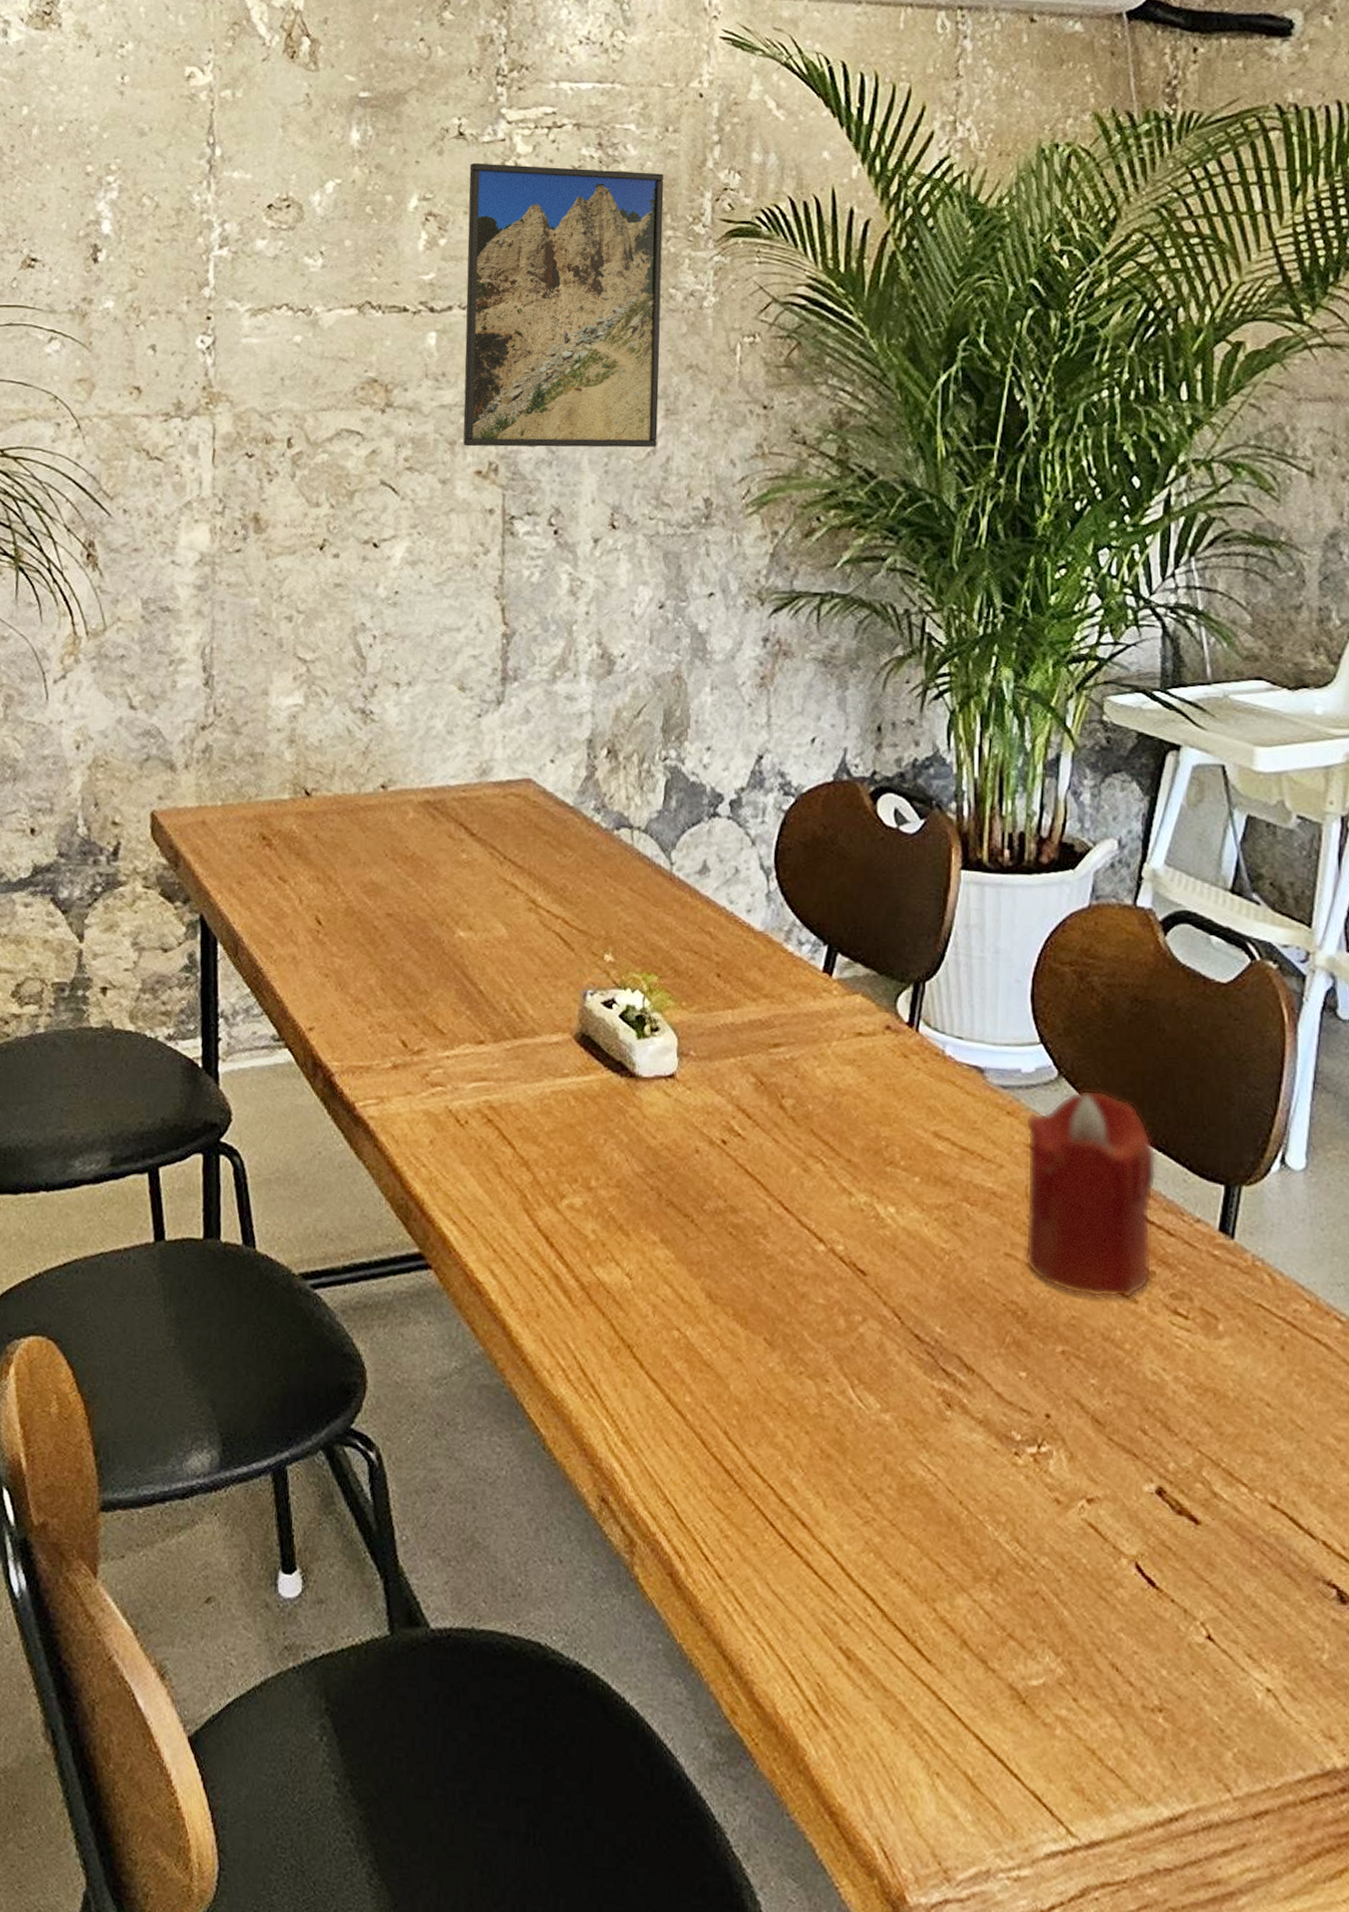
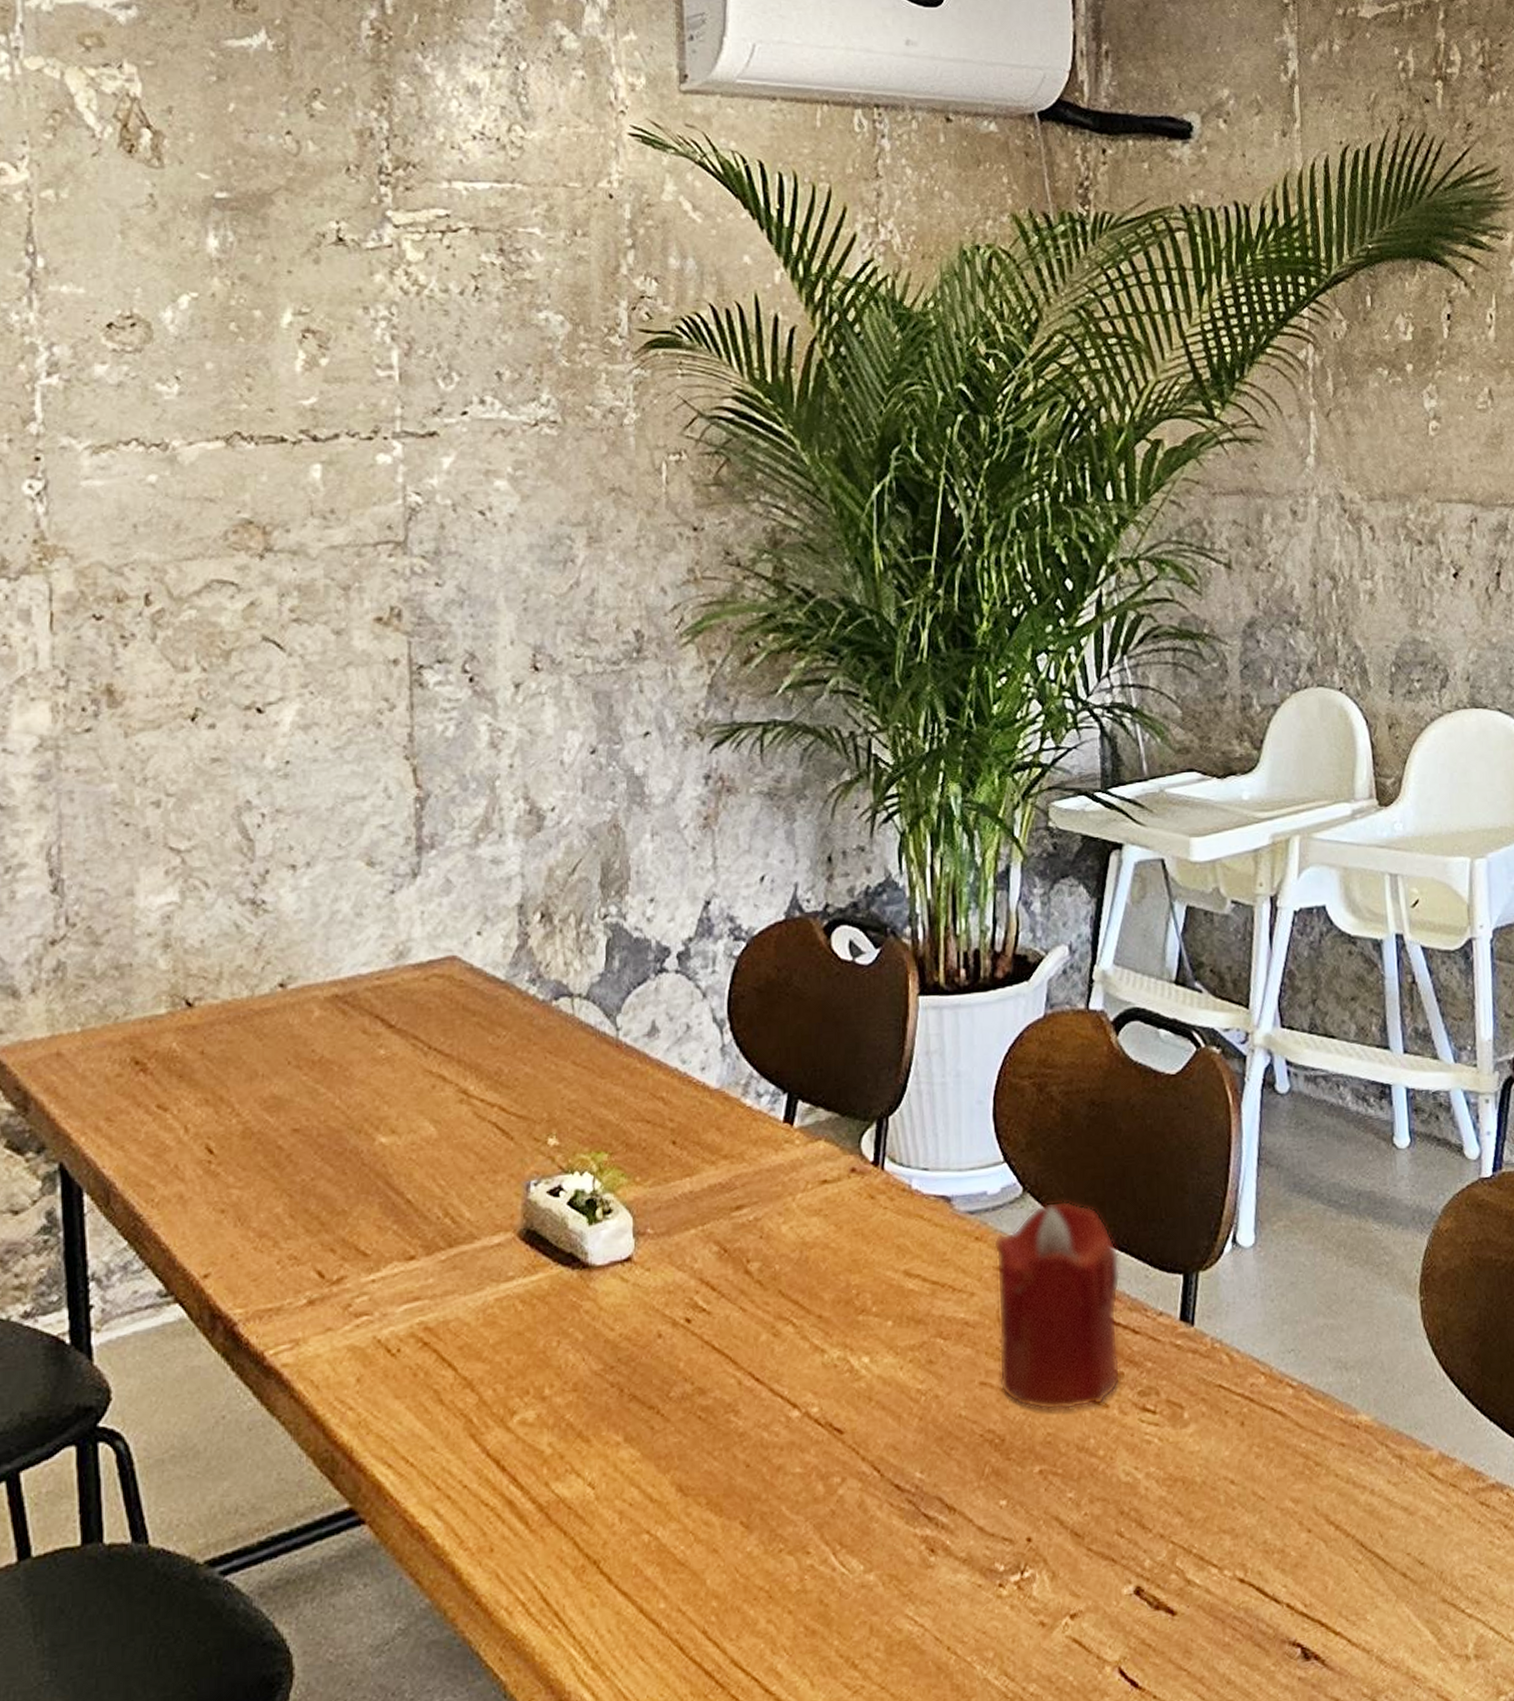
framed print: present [463,162,664,448] -> none [352,271,580,591]

